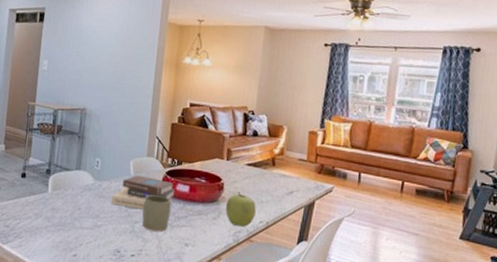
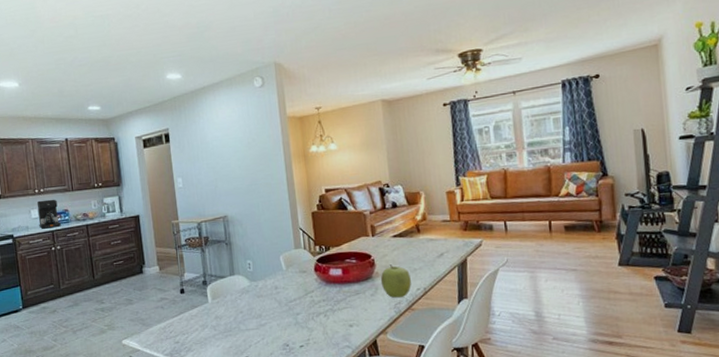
books: present [111,174,175,210] -> none [270,268,329,302]
mug: present [142,194,171,232] -> none [301,283,330,319]

